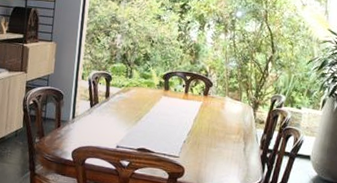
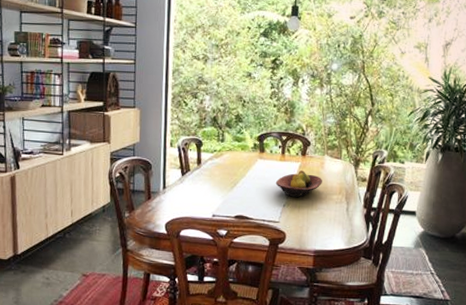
fruit bowl: none [177,109,222,136] -> present [275,170,322,198]

